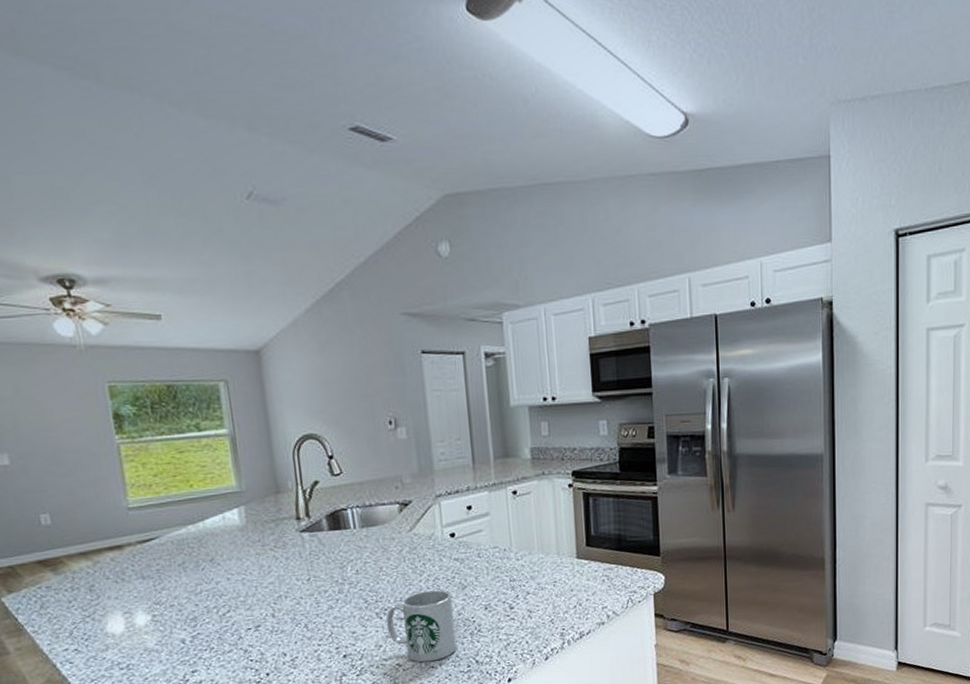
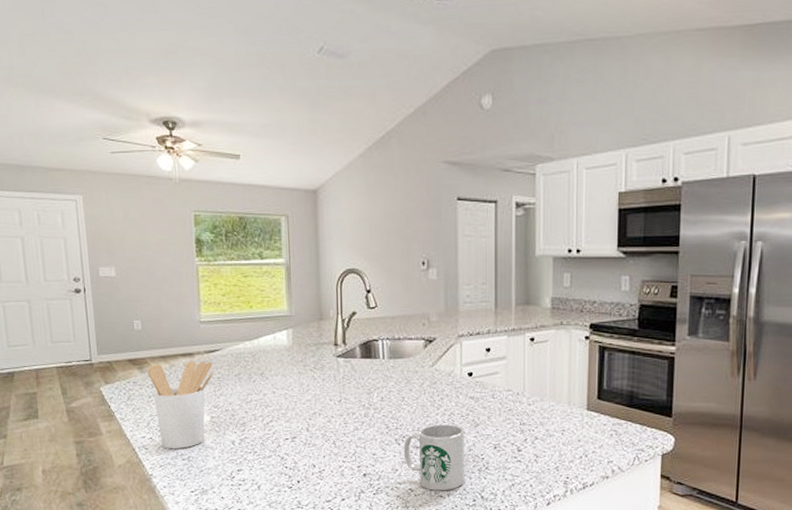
utensil holder: none [63,552,151,659] -> present [147,361,213,449]

